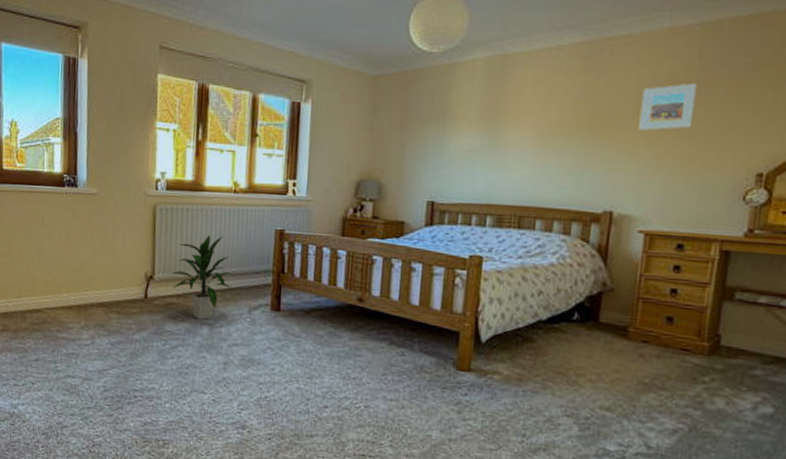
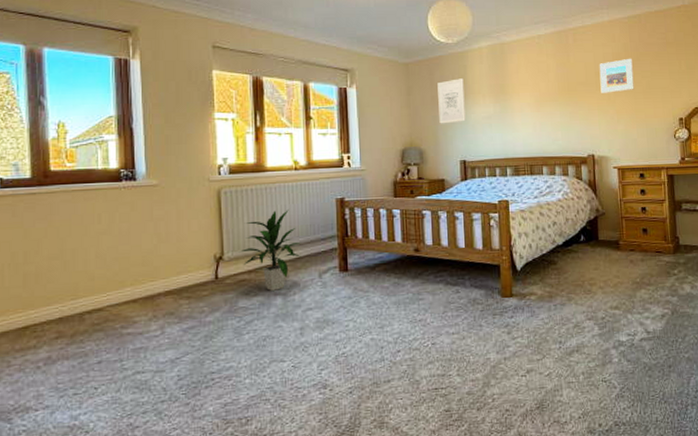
wall art: none [407,99,446,155] -> present [437,78,466,124]

